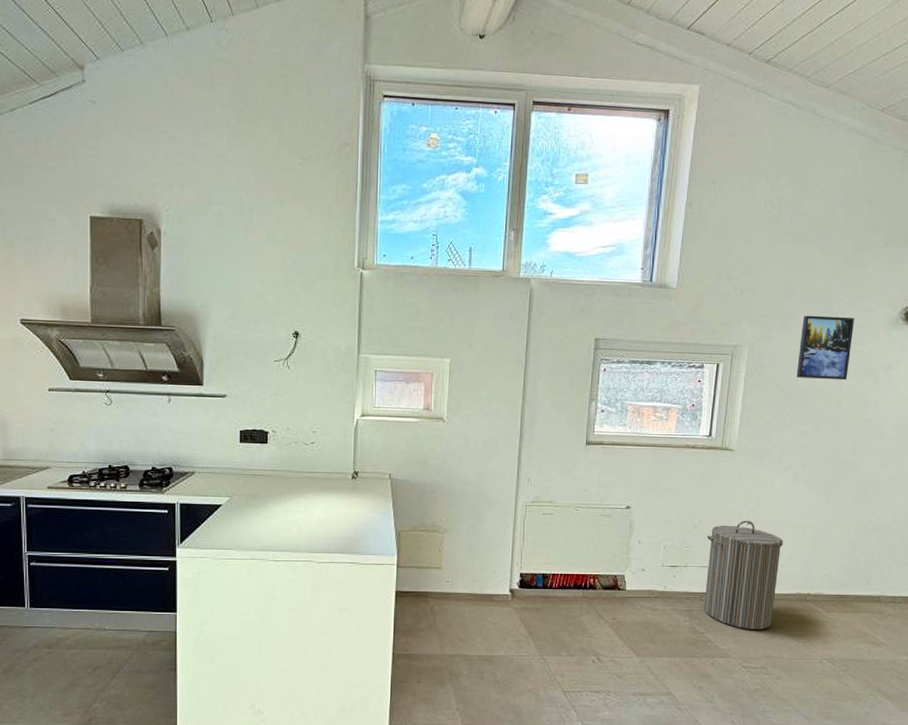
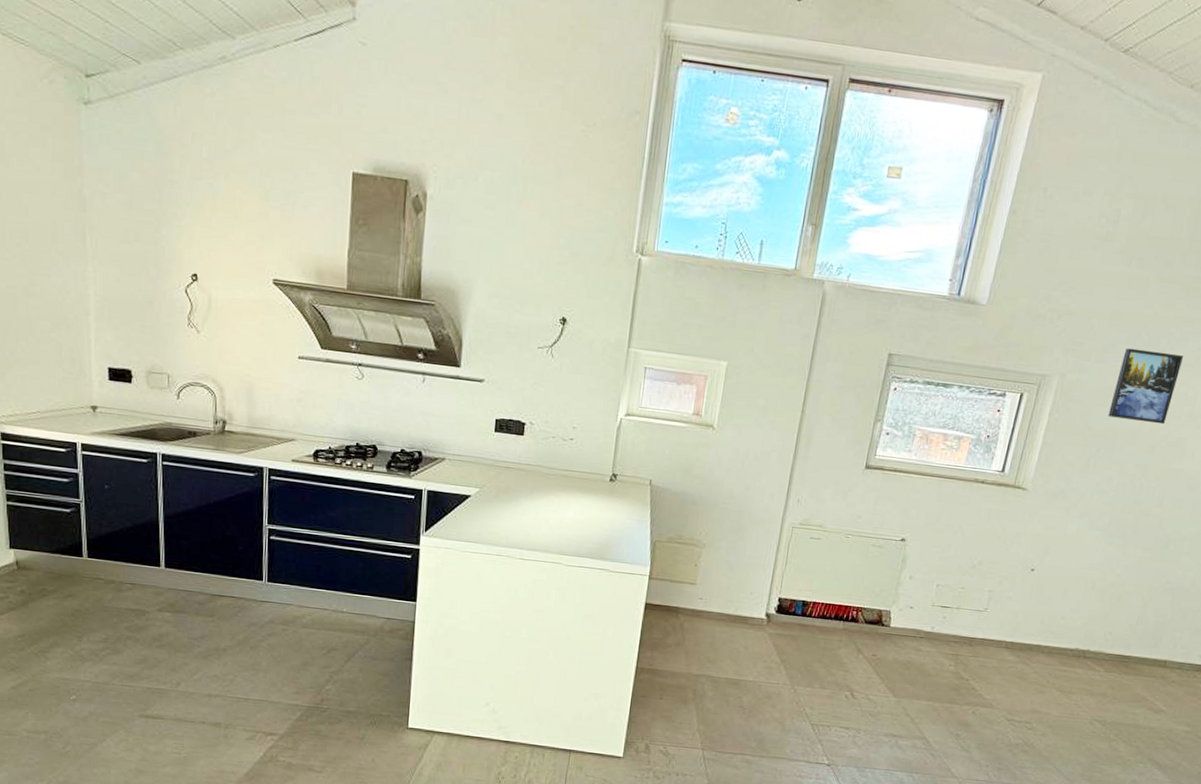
laundry hamper: present [703,520,783,630] -> none [971,566,1069,683]

